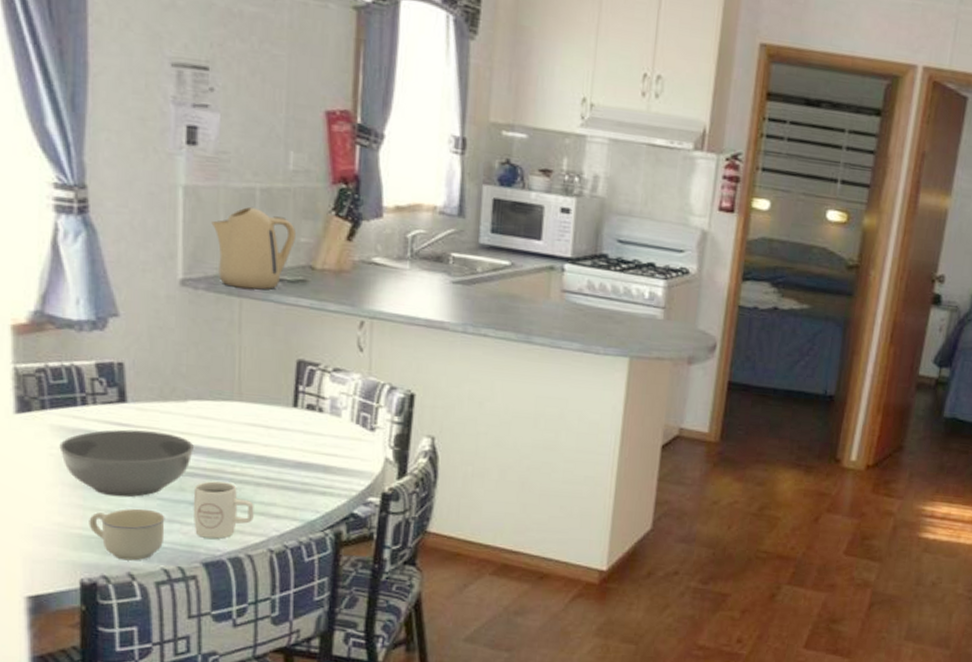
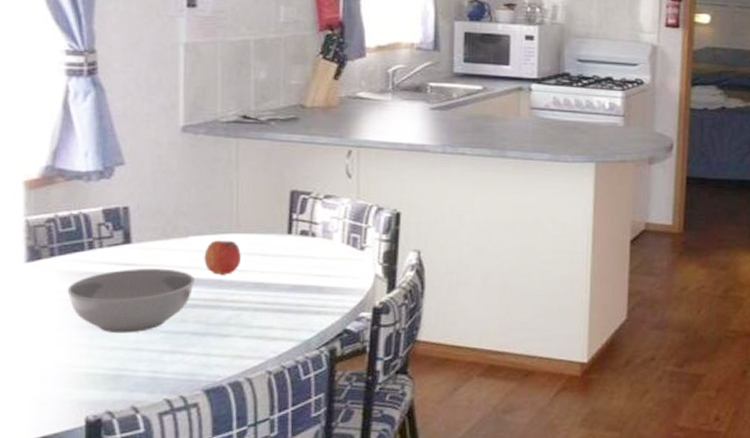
cup: present [89,508,165,561] -> none [94,342,168,394]
mug: present [193,481,254,539] -> none [194,310,253,365]
fruit: none [203,407,243,445] -> present [204,240,241,275]
kettle: present [211,206,297,290] -> none [210,56,288,130]

